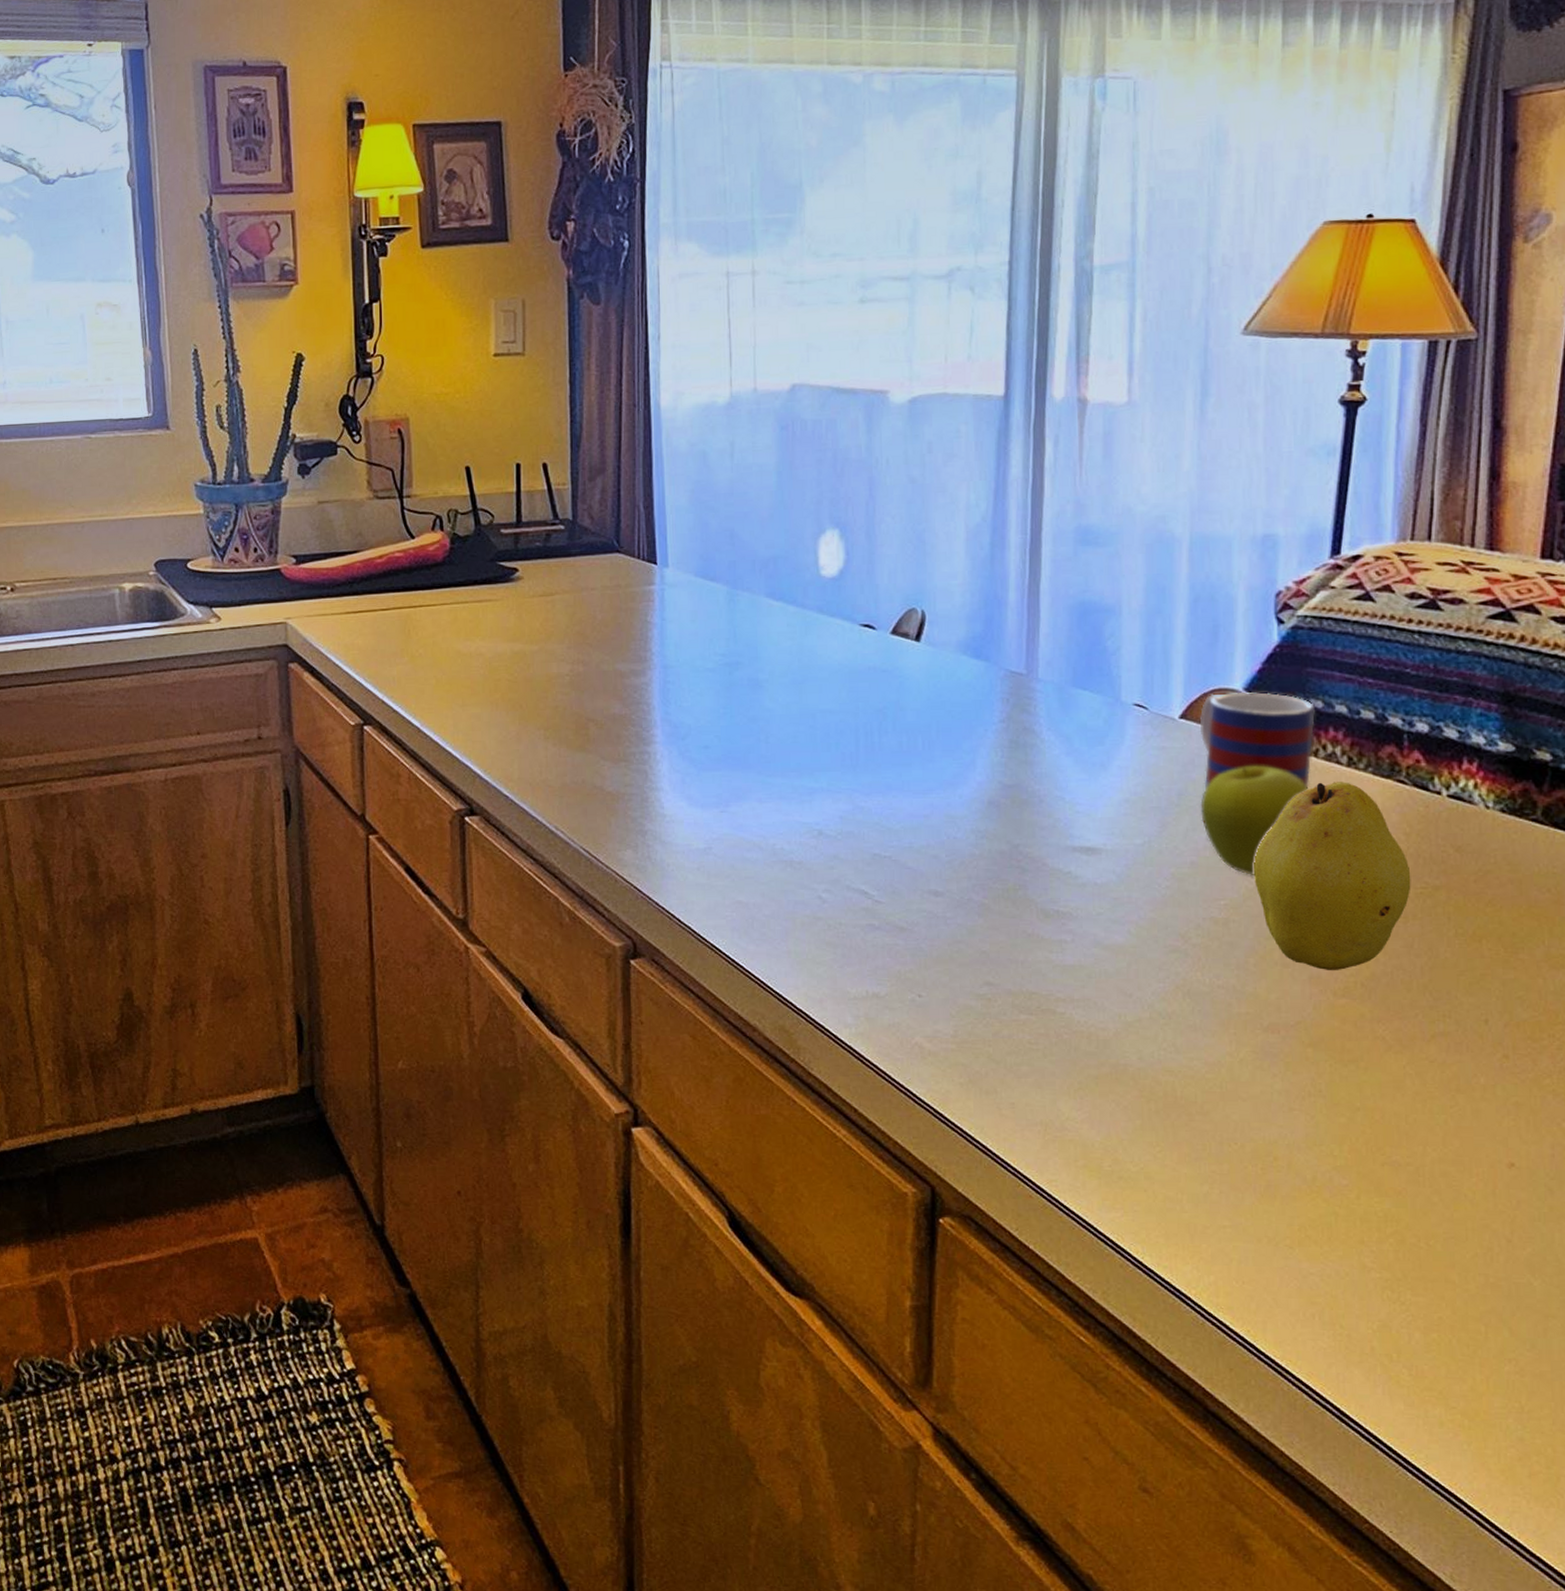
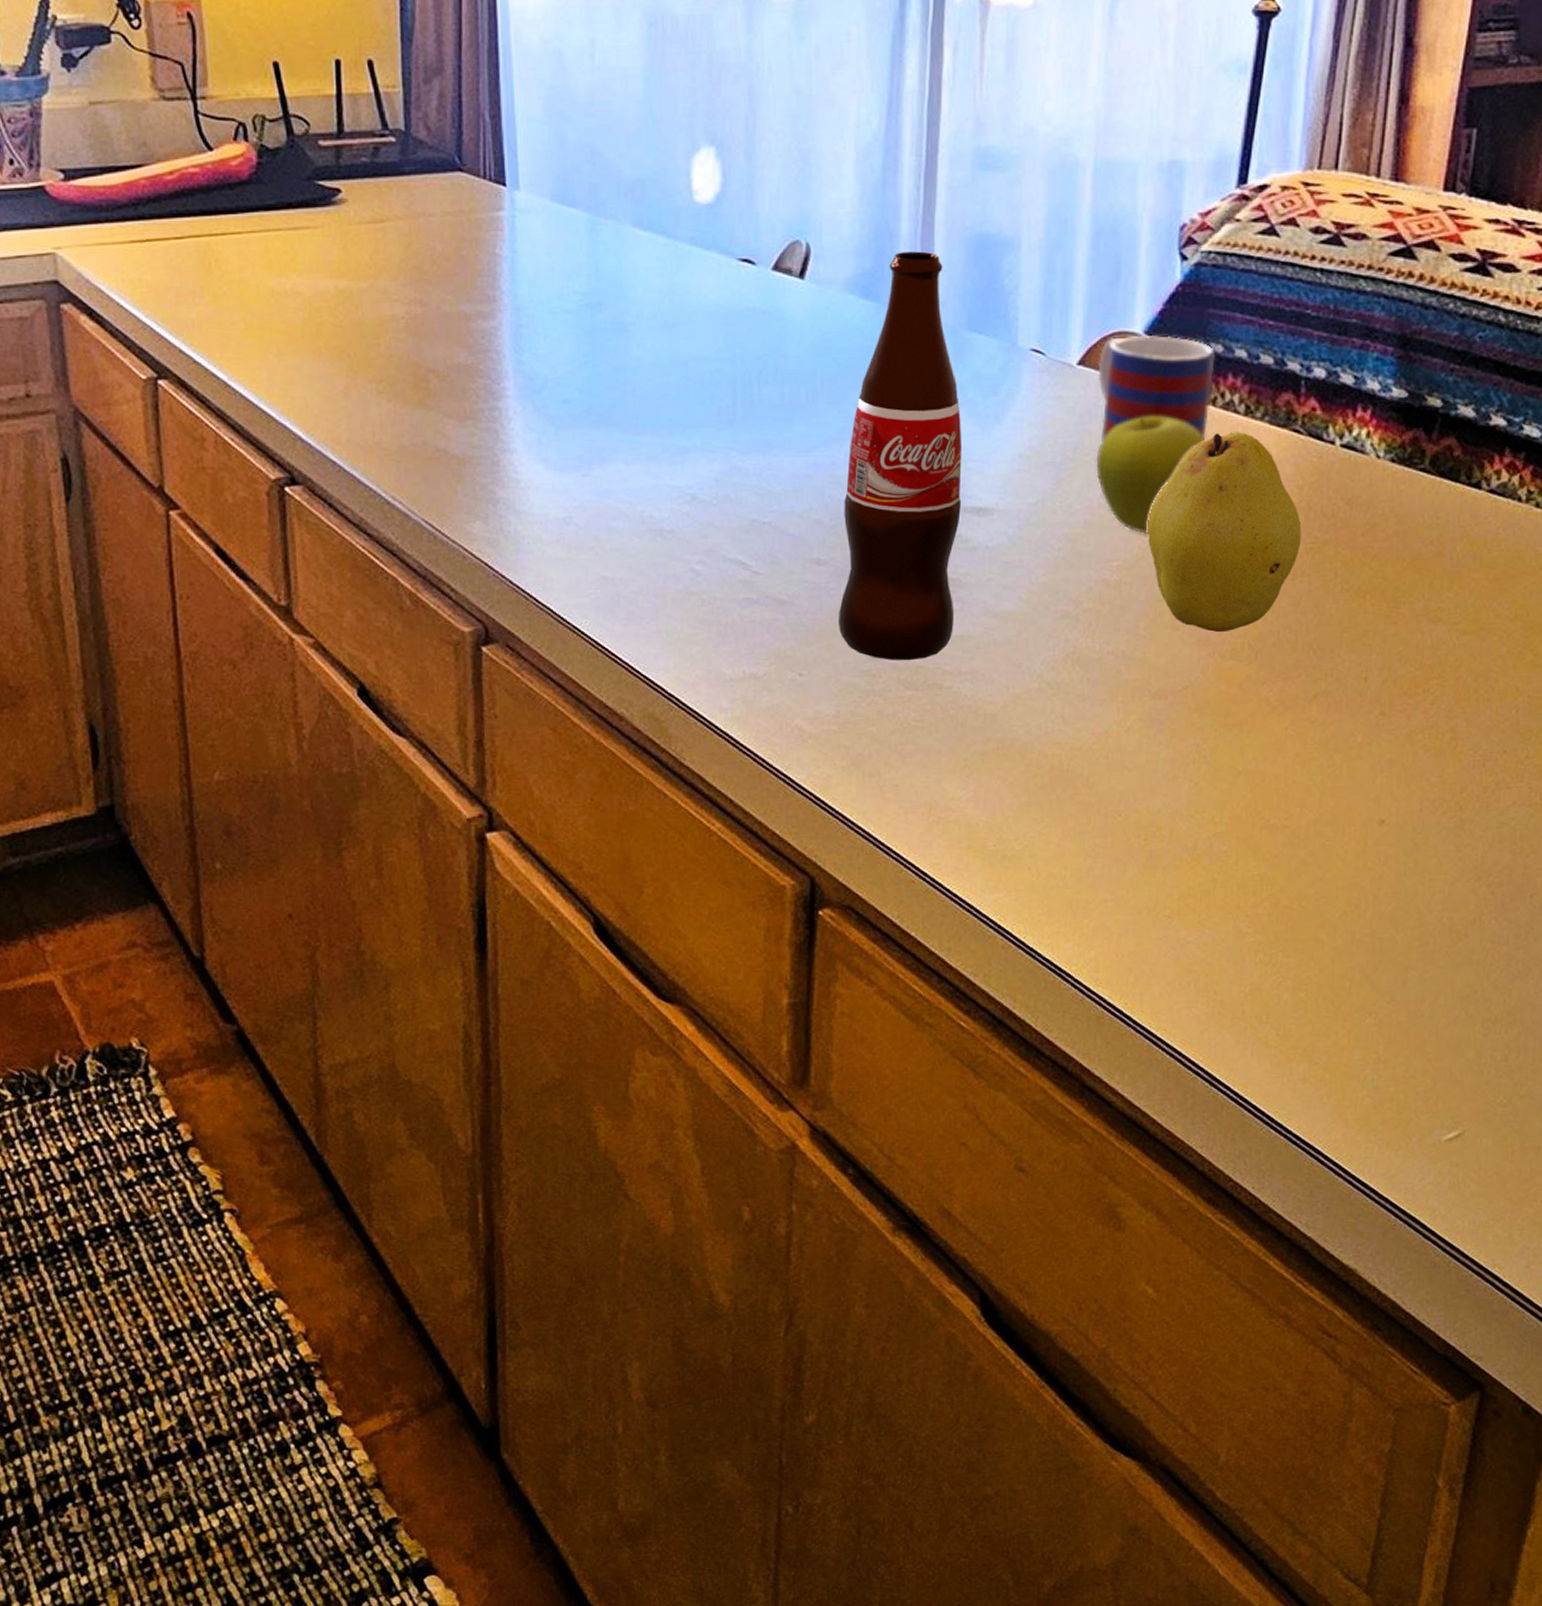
bottle: none [954,617,1071,987] -> present [838,251,962,661]

